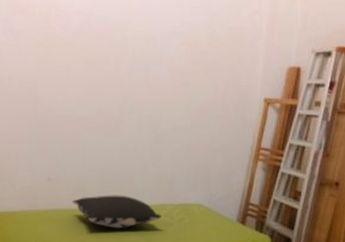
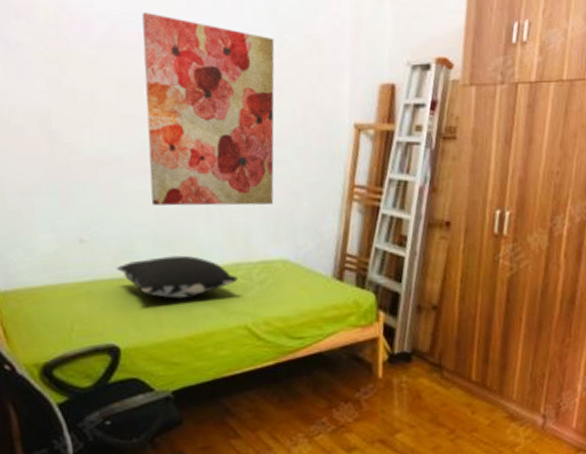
wall art: none [102,9,206,160] -> present [141,13,275,206]

